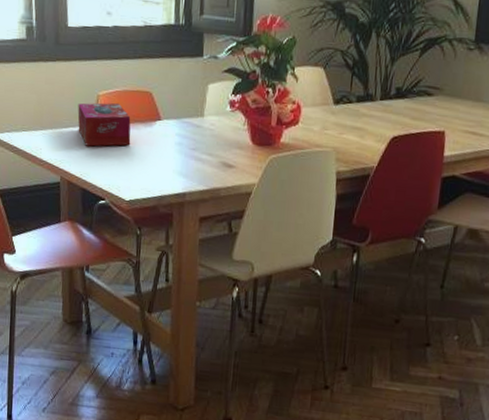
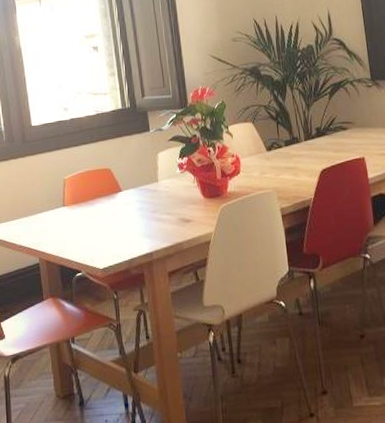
tissue box: present [77,102,131,147] -> none [48,183,98,226]

